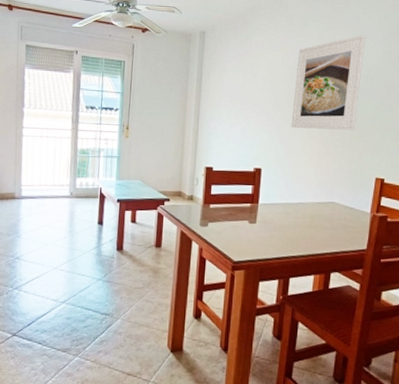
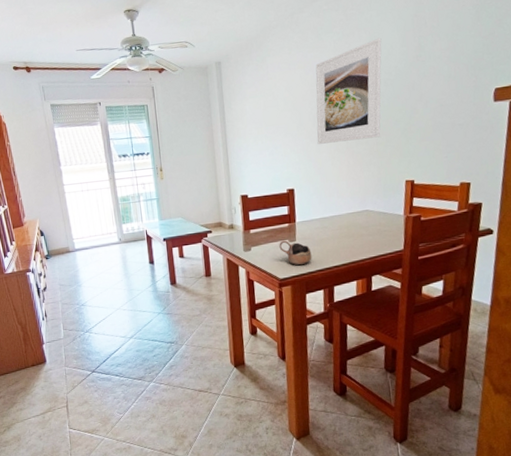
cup: none [238,220,271,250] -> present [279,240,312,266]

